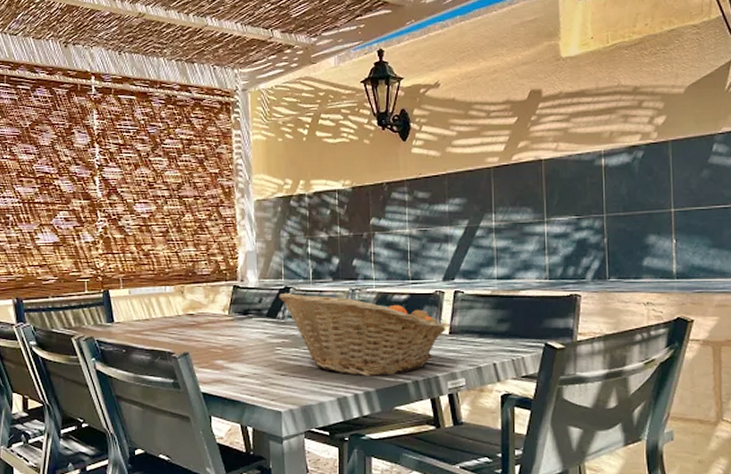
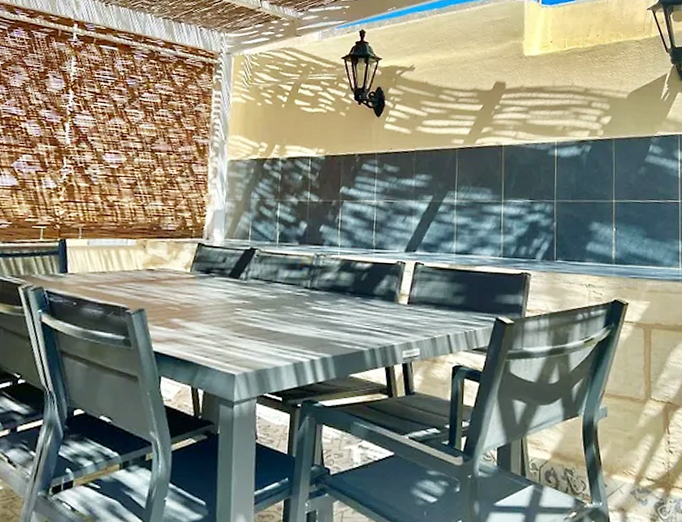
fruit basket: present [279,292,446,377] -> none [243,253,405,343]

